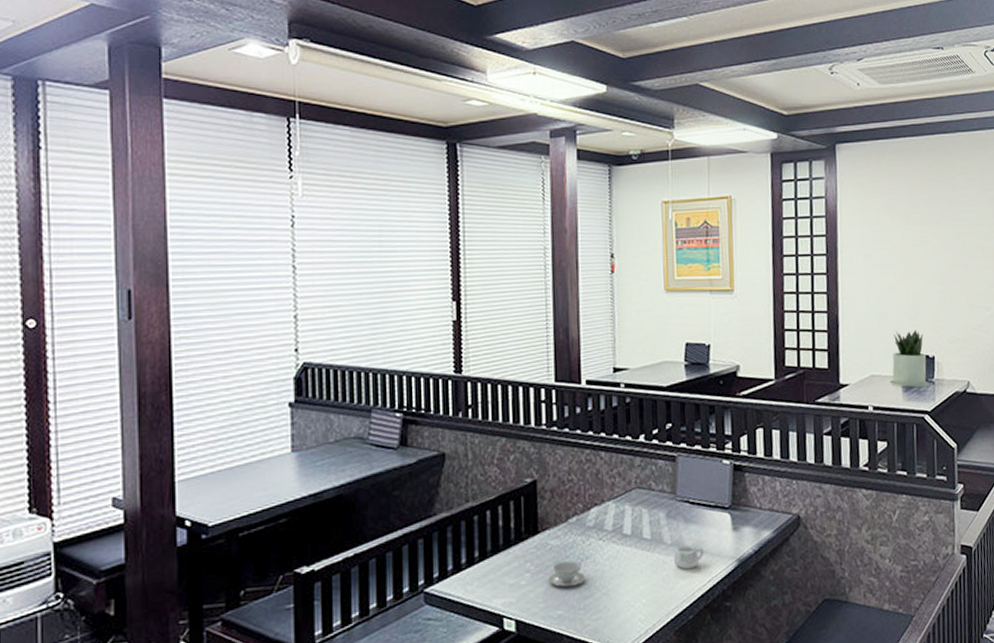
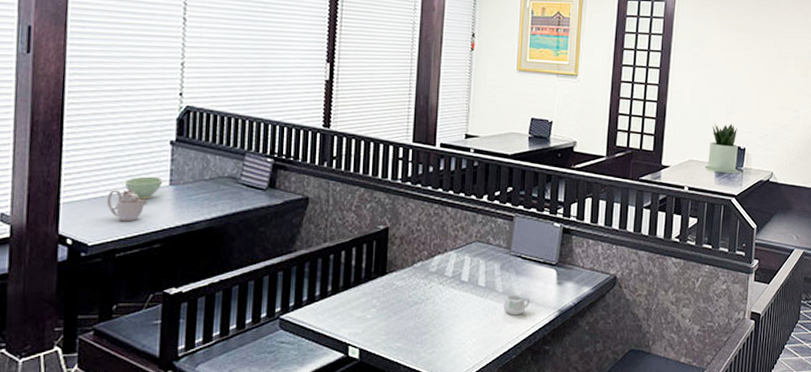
teapot: none [225,459,270,497] -> present [106,188,149,222]
bowl: none [242,443,284,471] -> present [124,176,163,200]
teacup: present [548,561,585,588] -> none [392,301,424,323]

